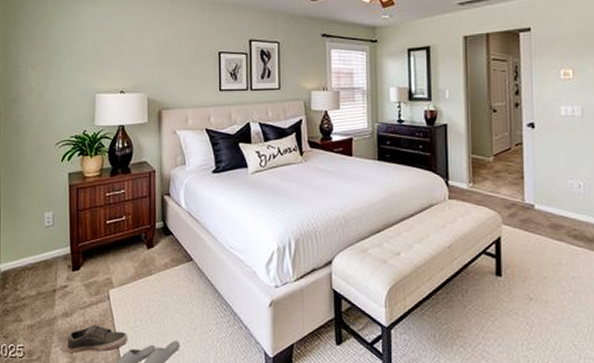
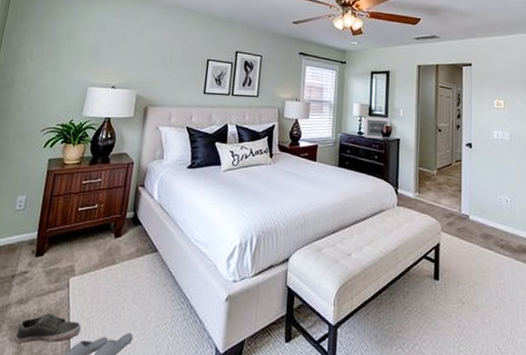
picture frame: none [404,102,437,126] -> present [364,117,391,140]

